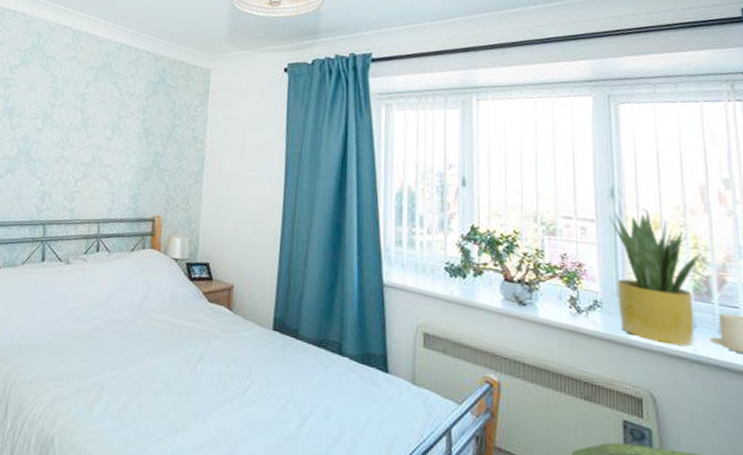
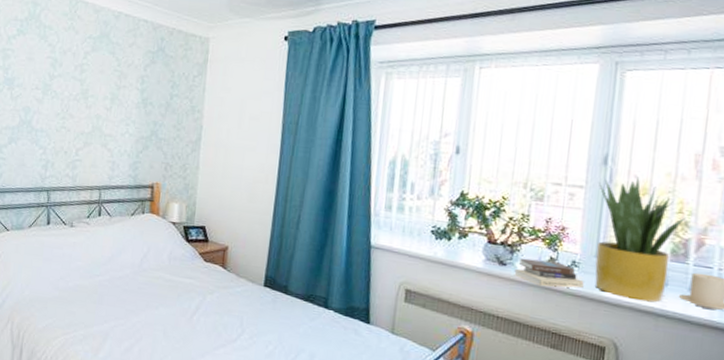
books: none [535,297,609,332] -> present [514,258,584,289]

